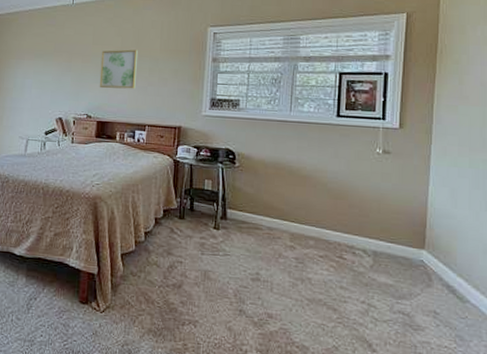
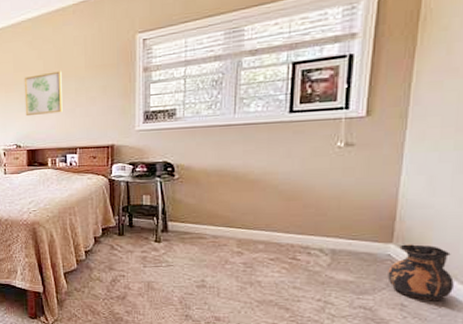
ceramic jug: none [422,251,476,311] -> present [387,244,454,302]

